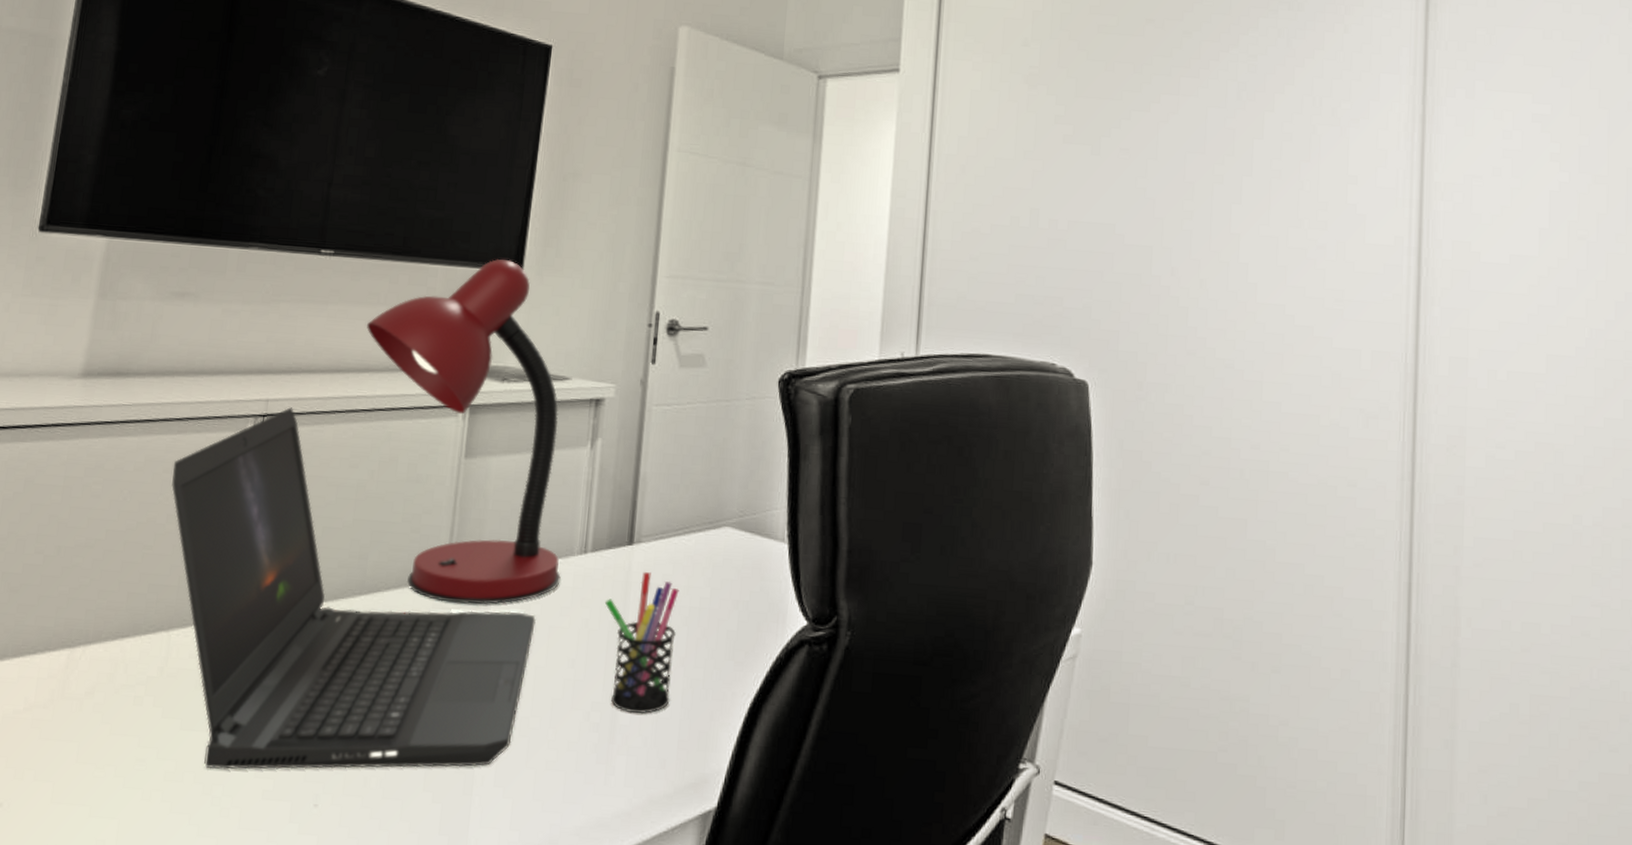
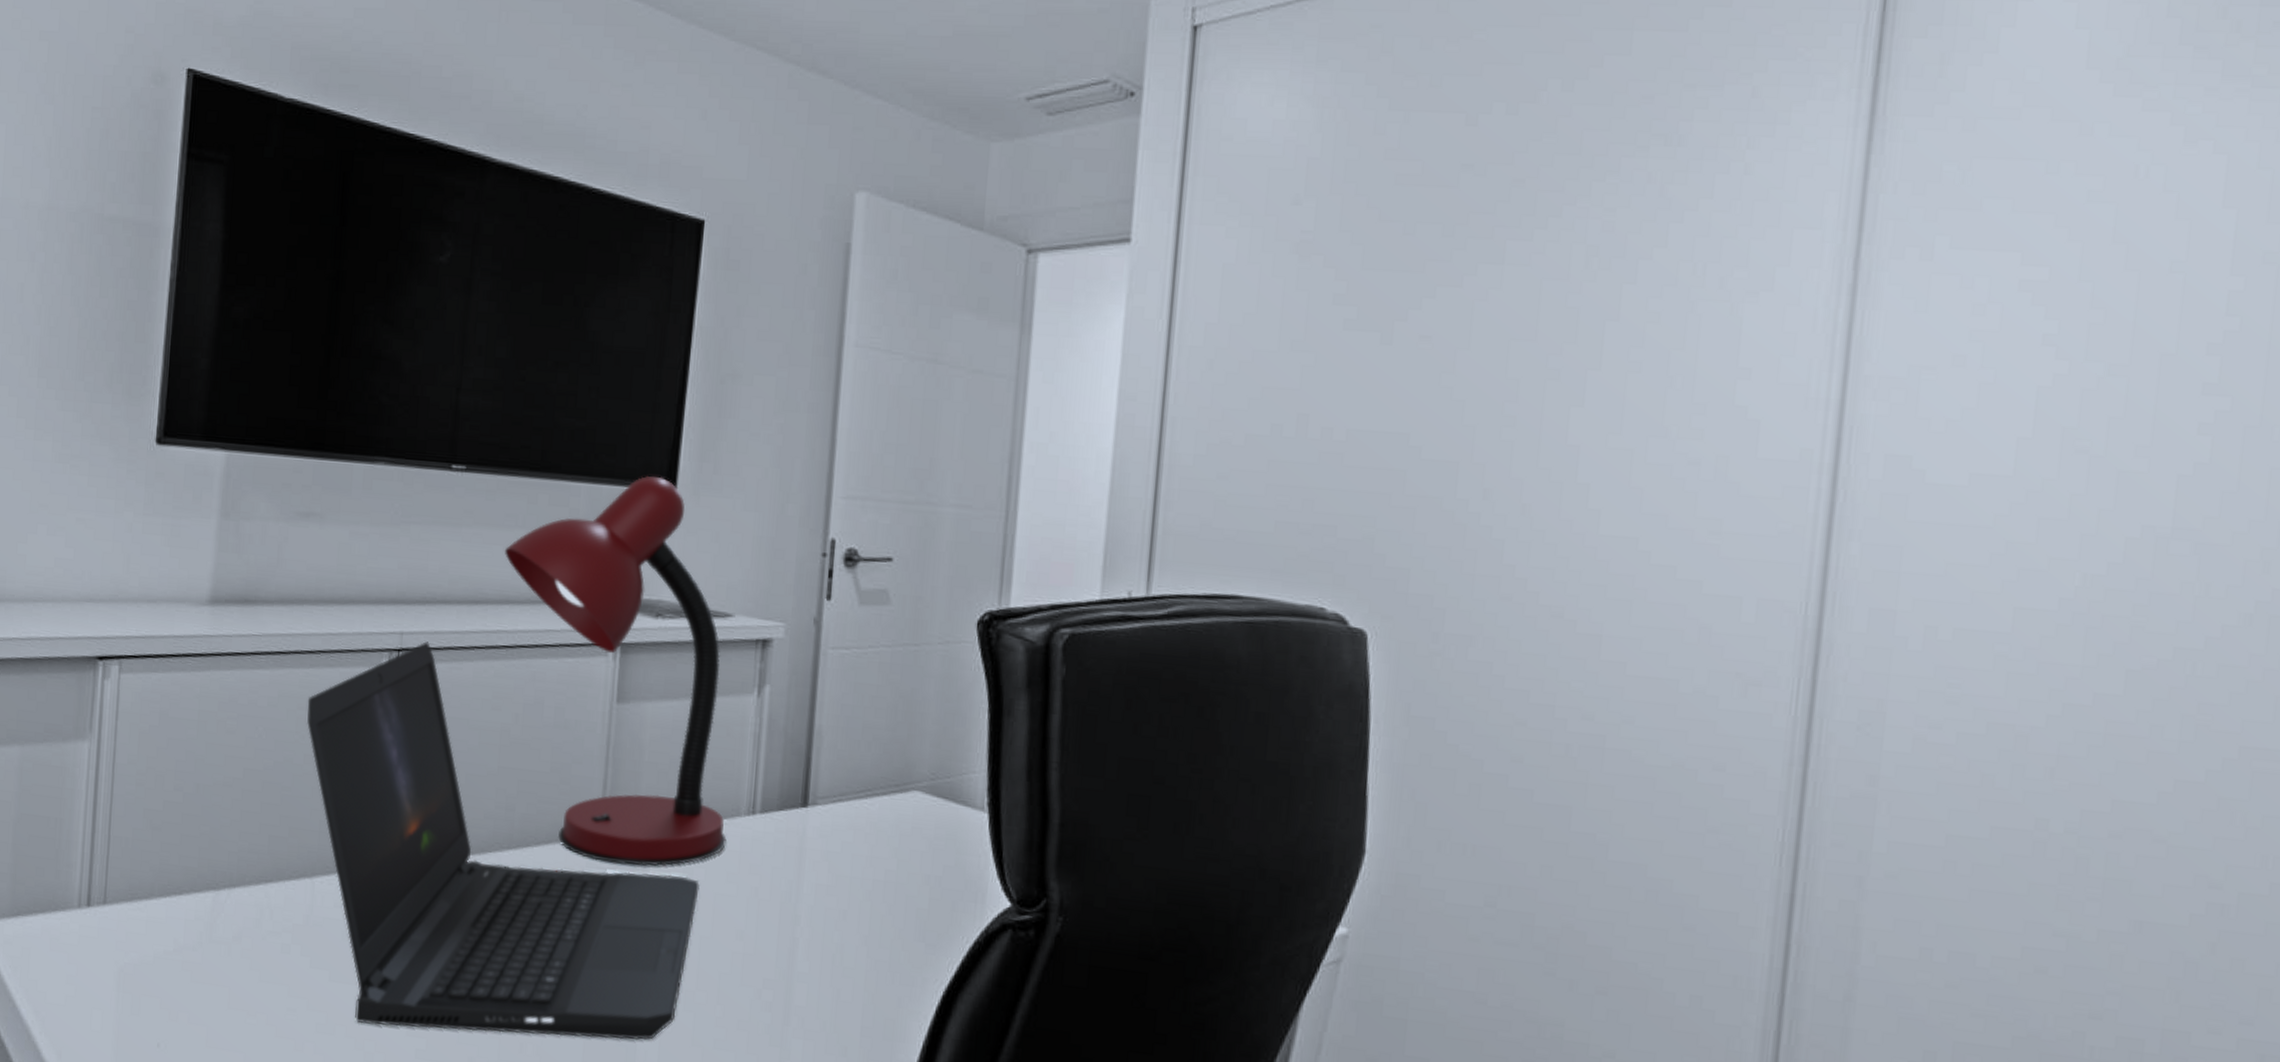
pen holder: present [605,572,679,714] -> none [777,838,861,996]

